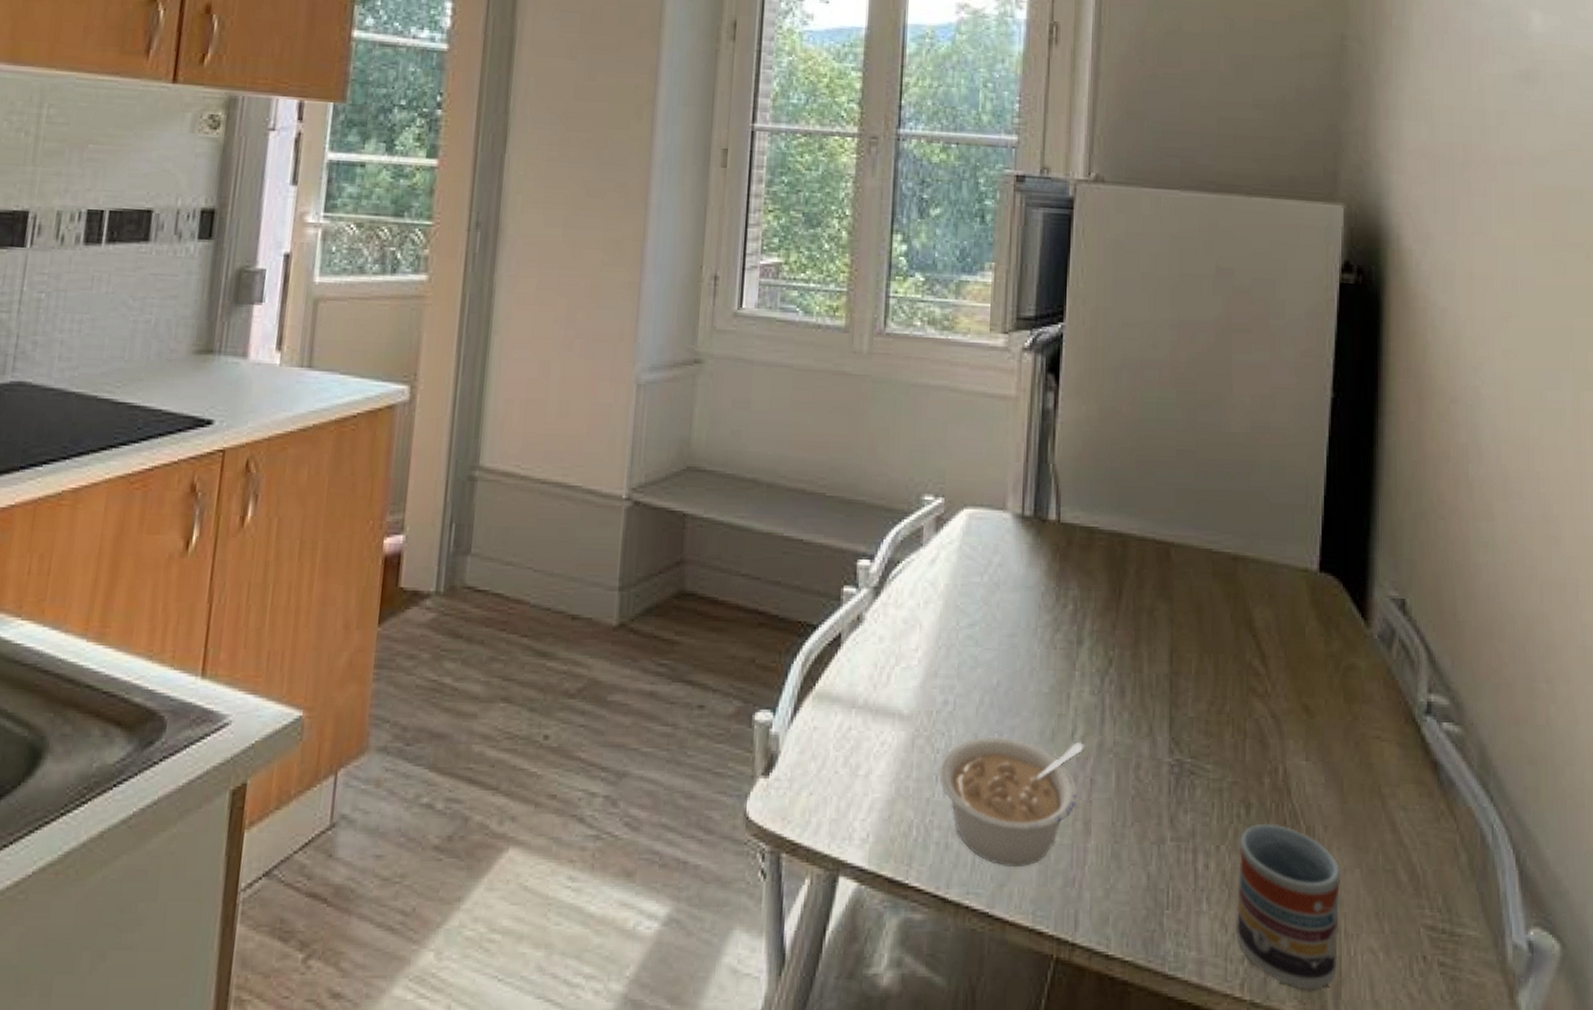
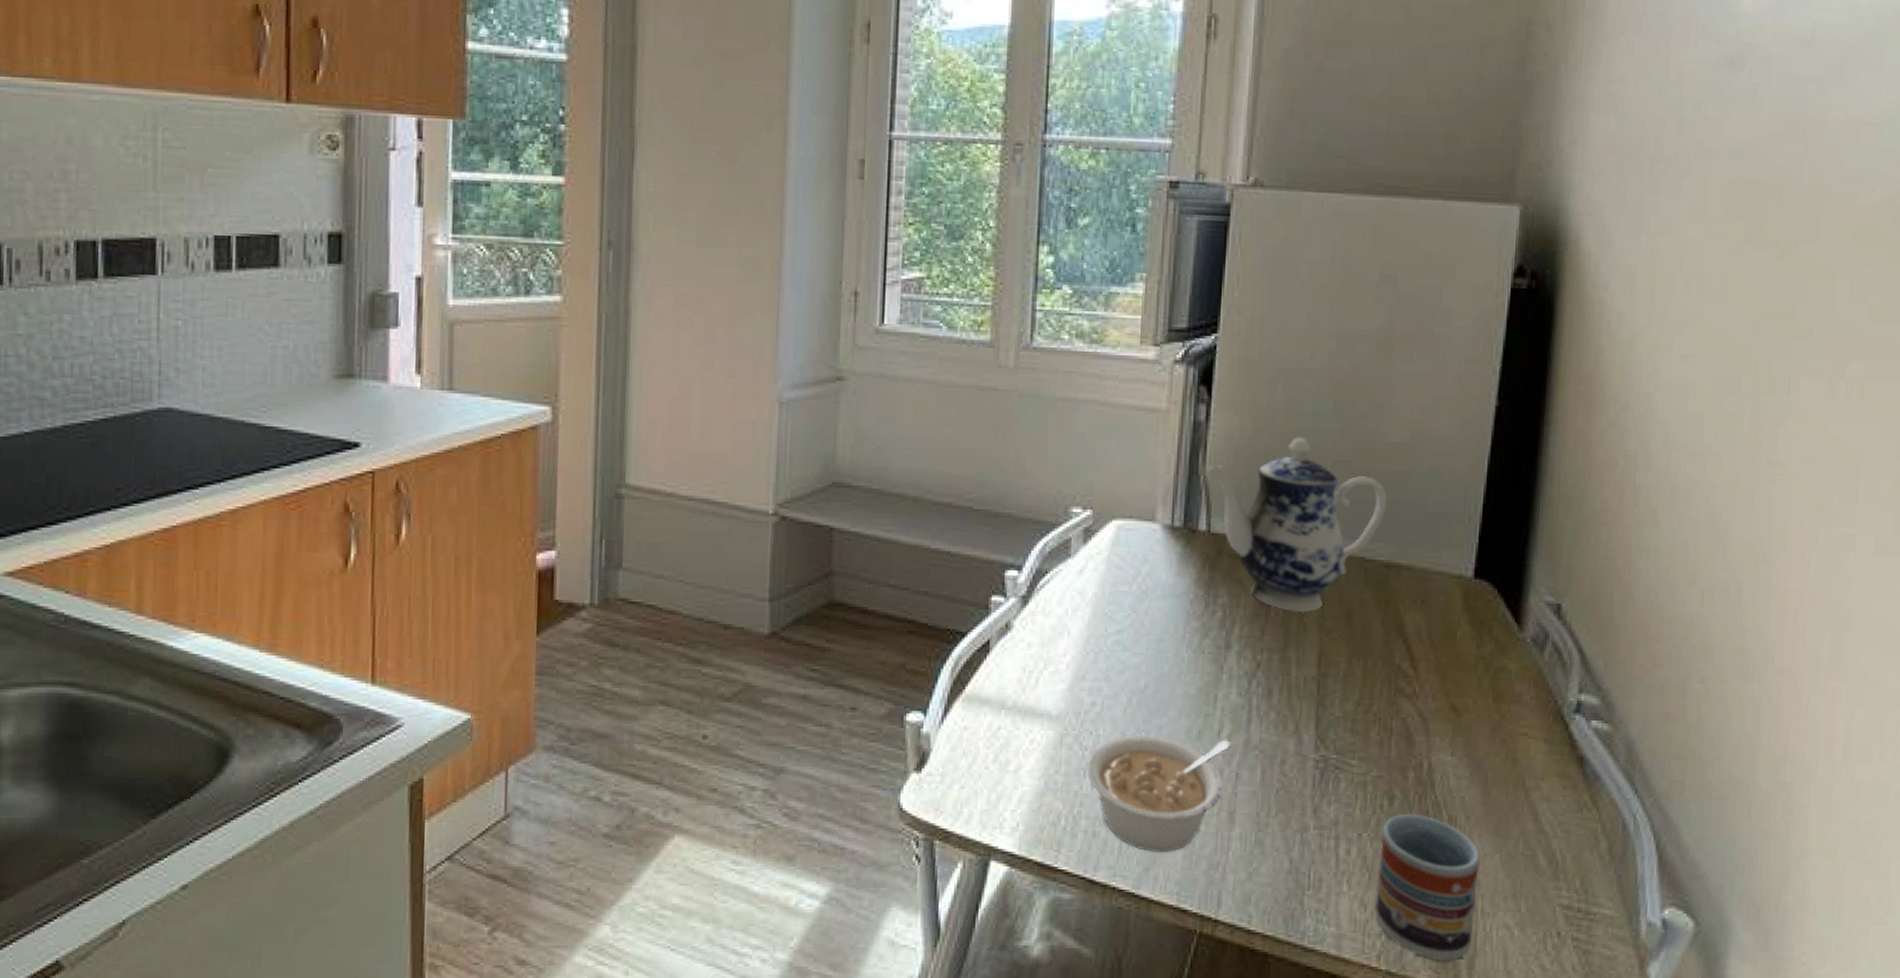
teapot: none [1056,426,1231,607] -> present [1207,437,1387,613]

